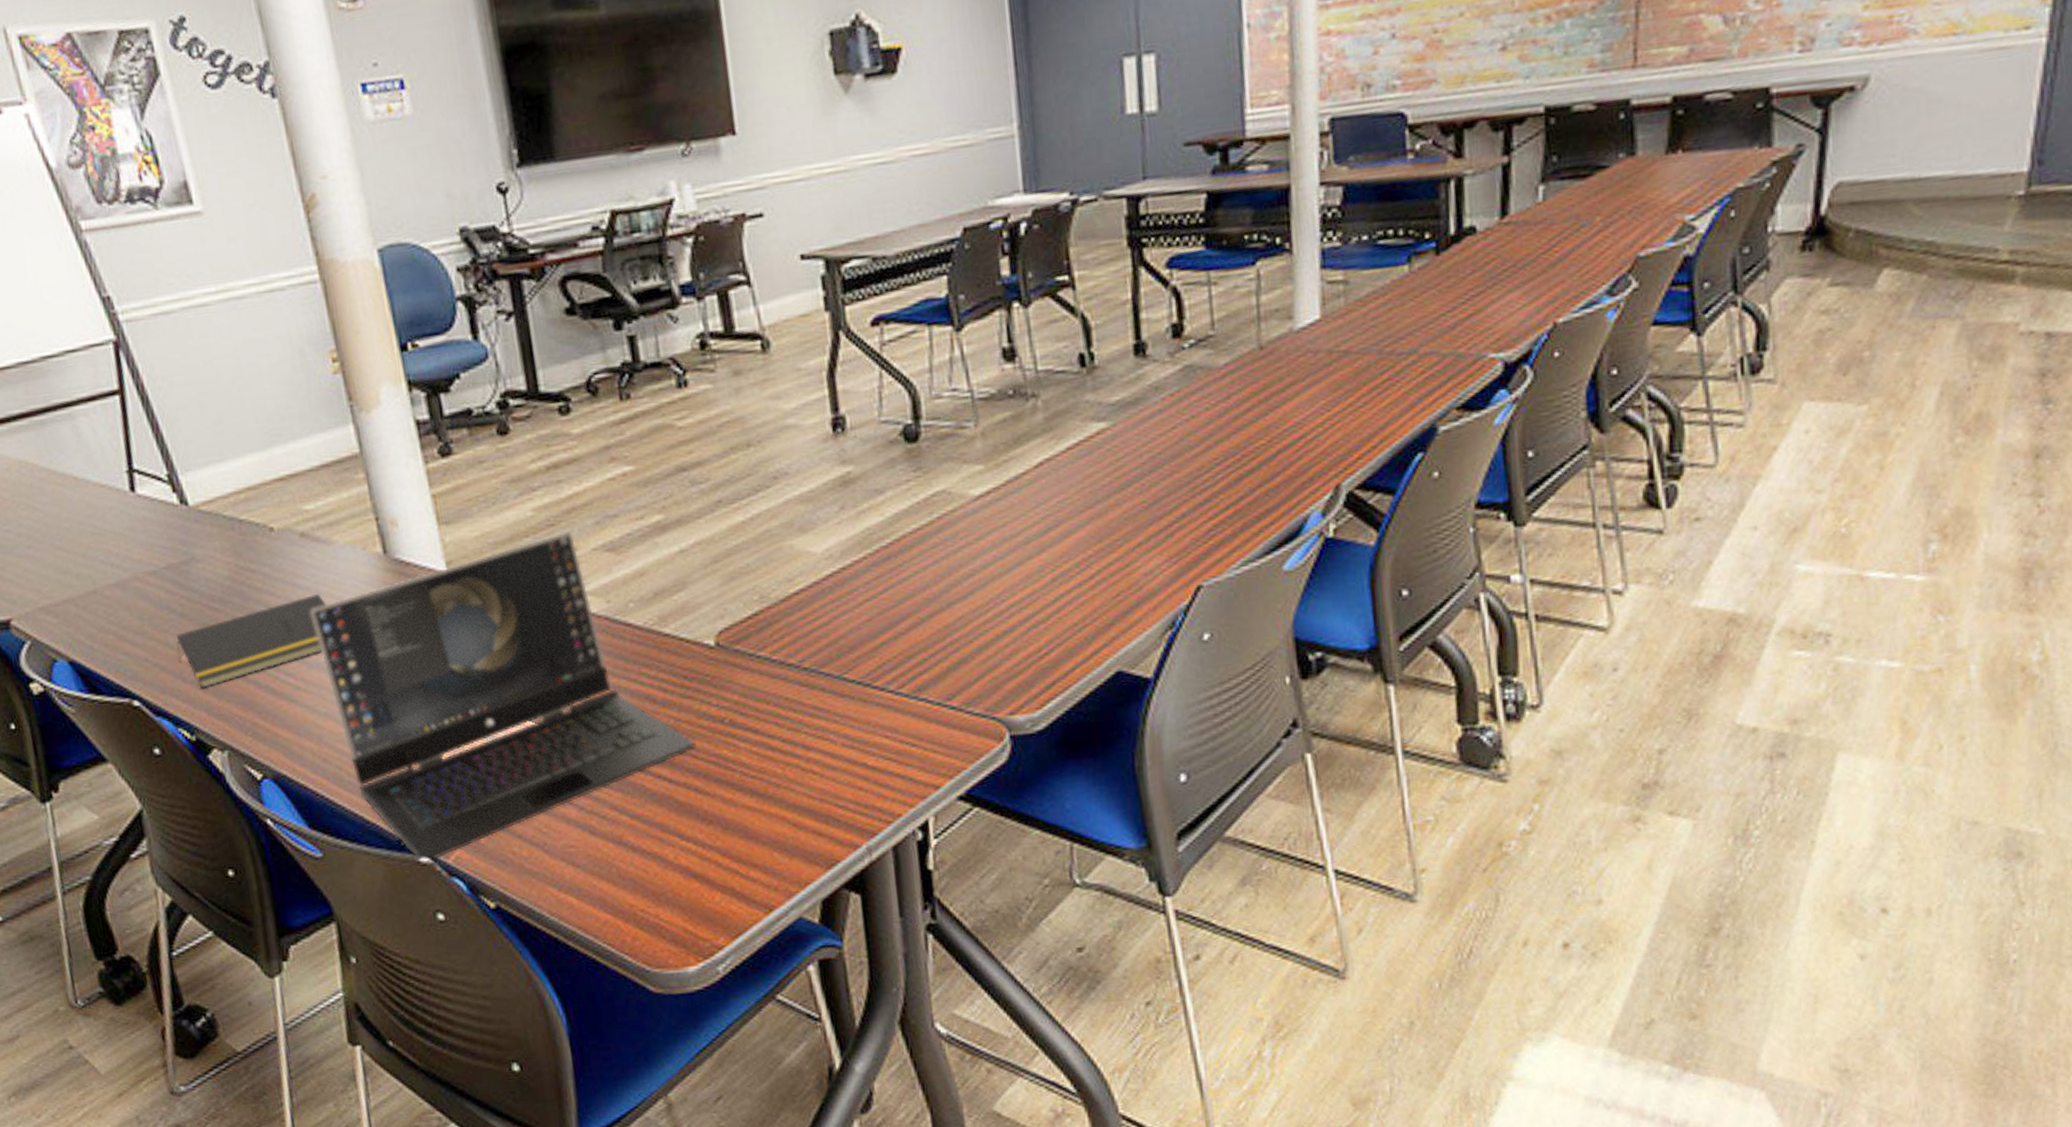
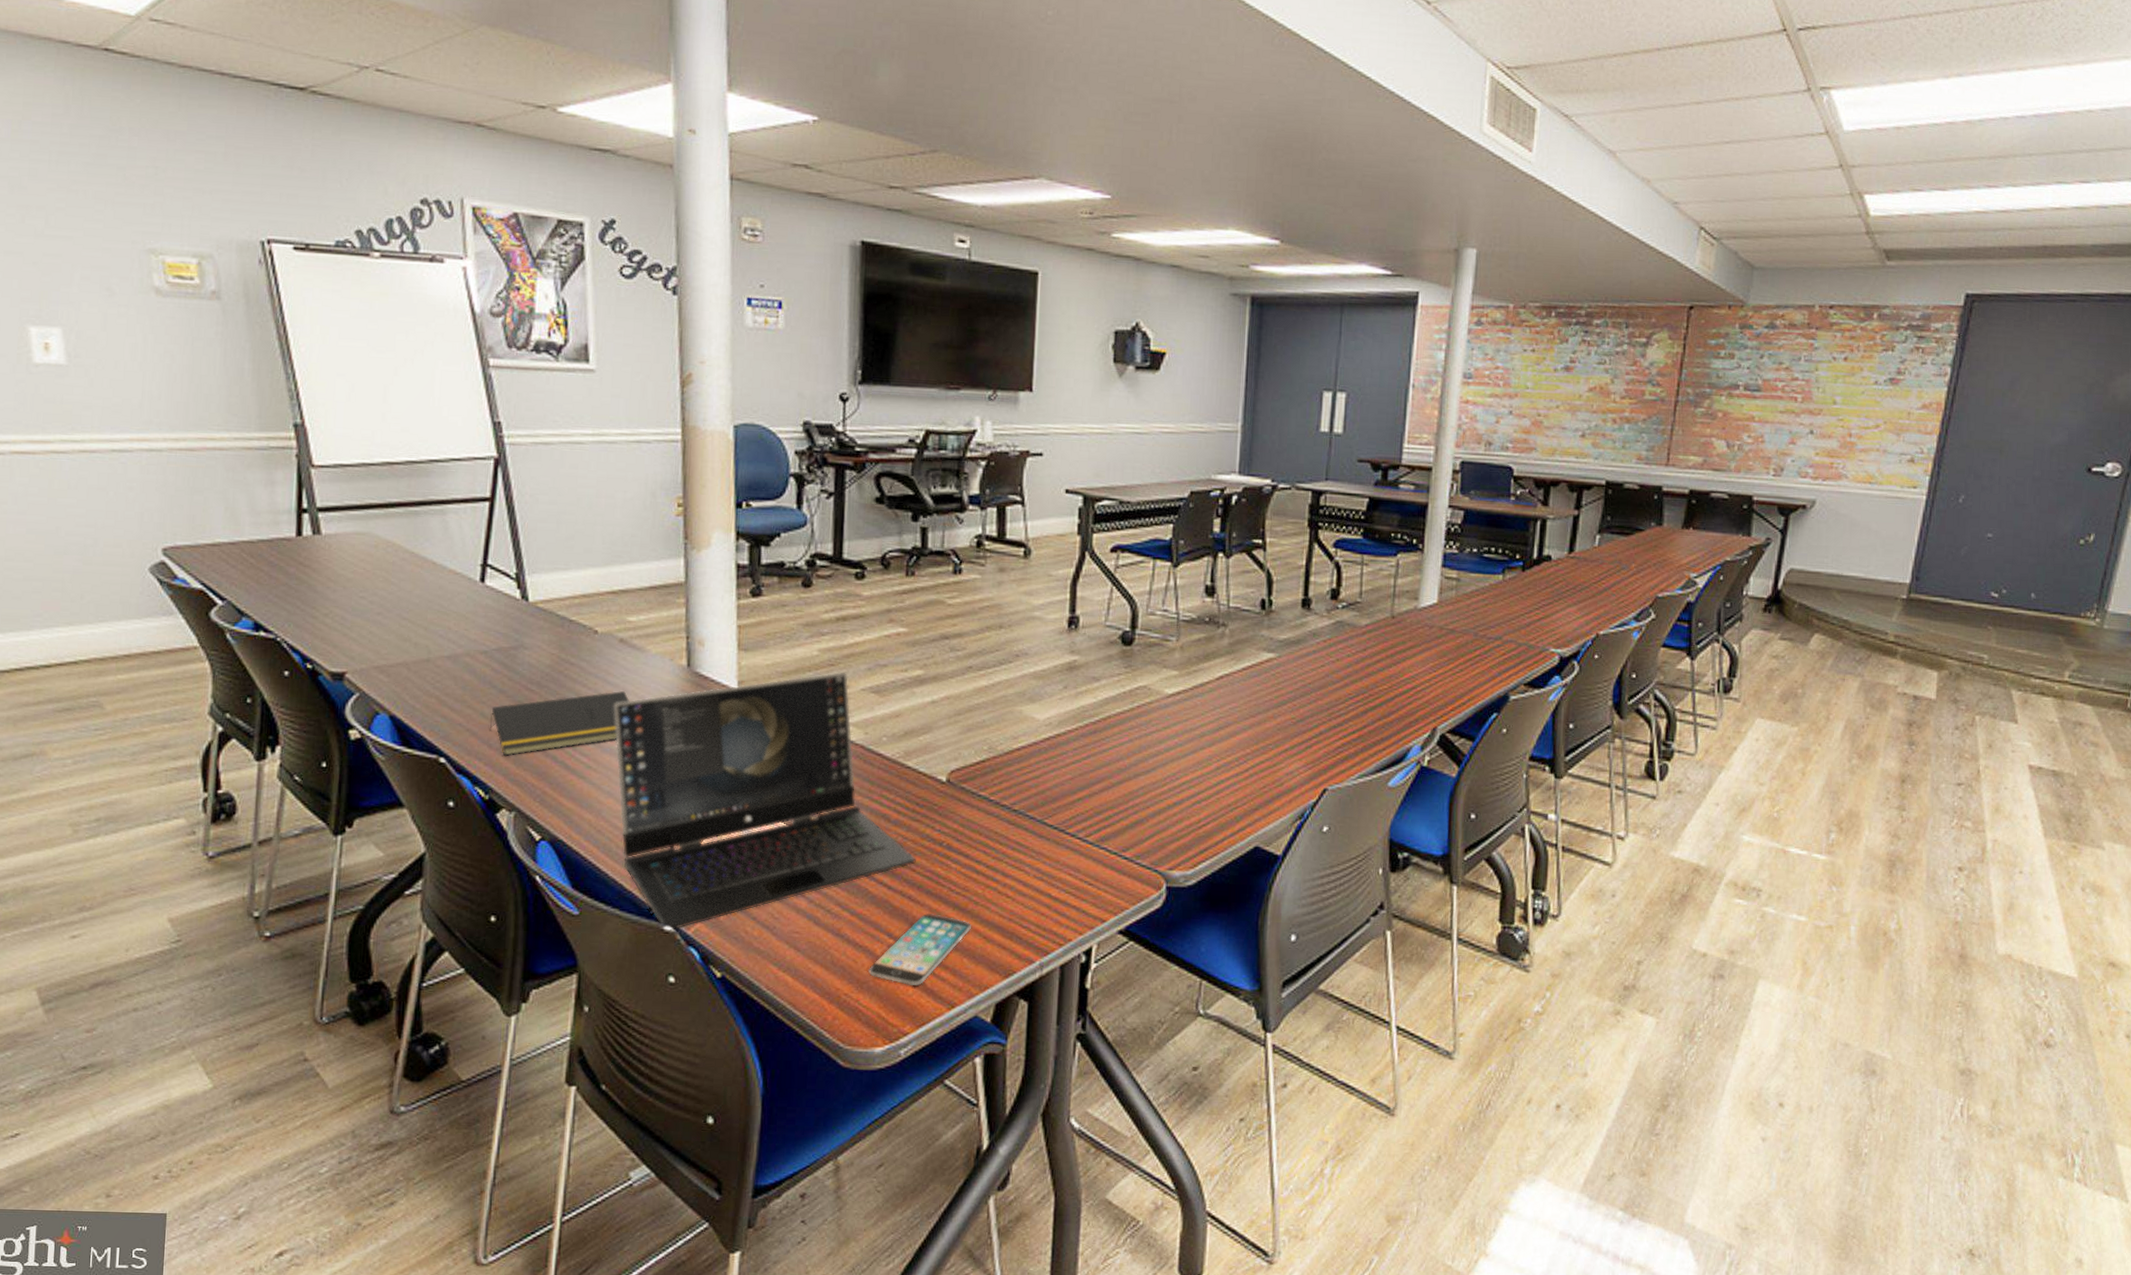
smartphone: none [663,804,777,891] -> present [868,912,971,986]

